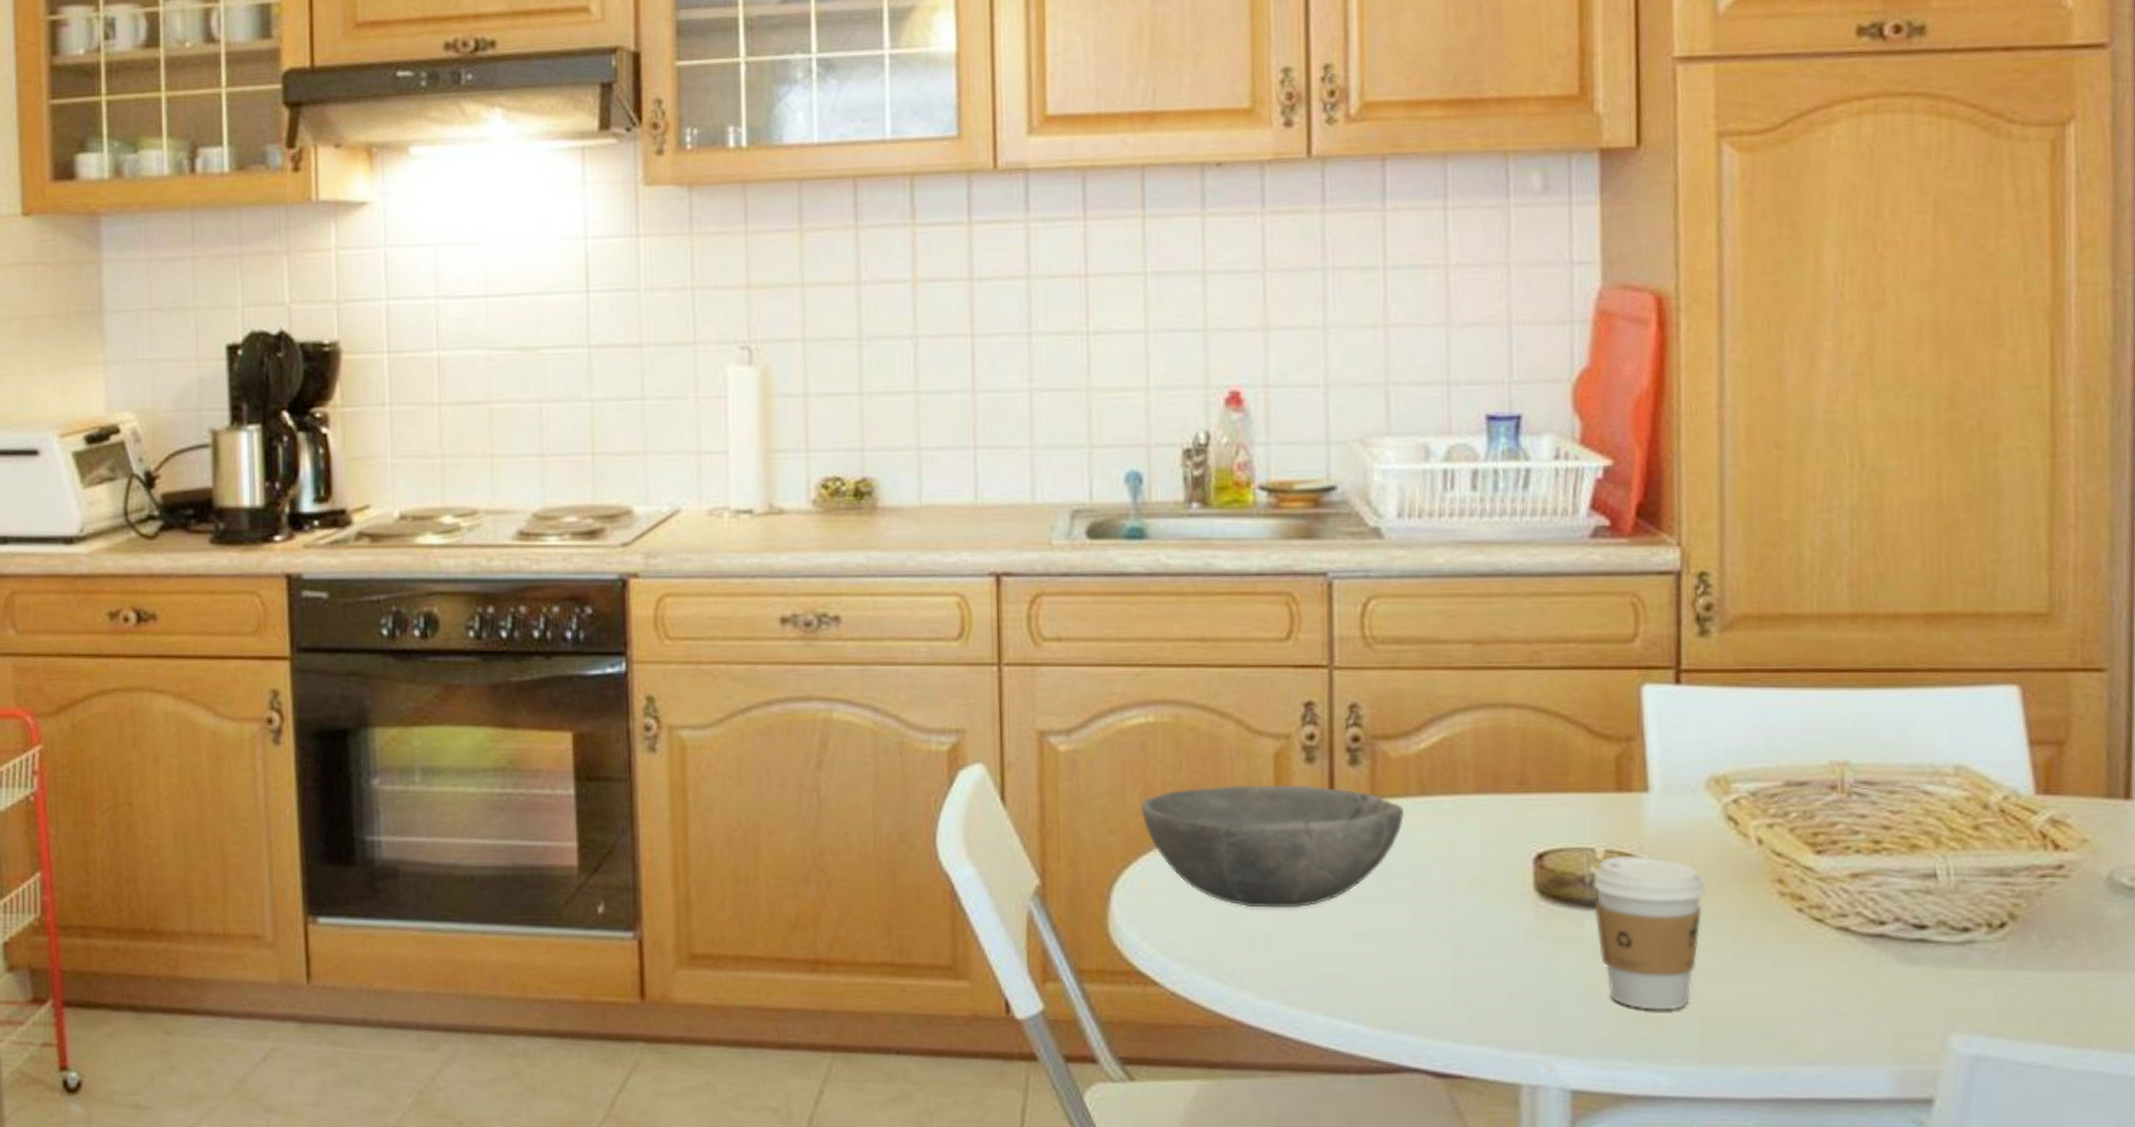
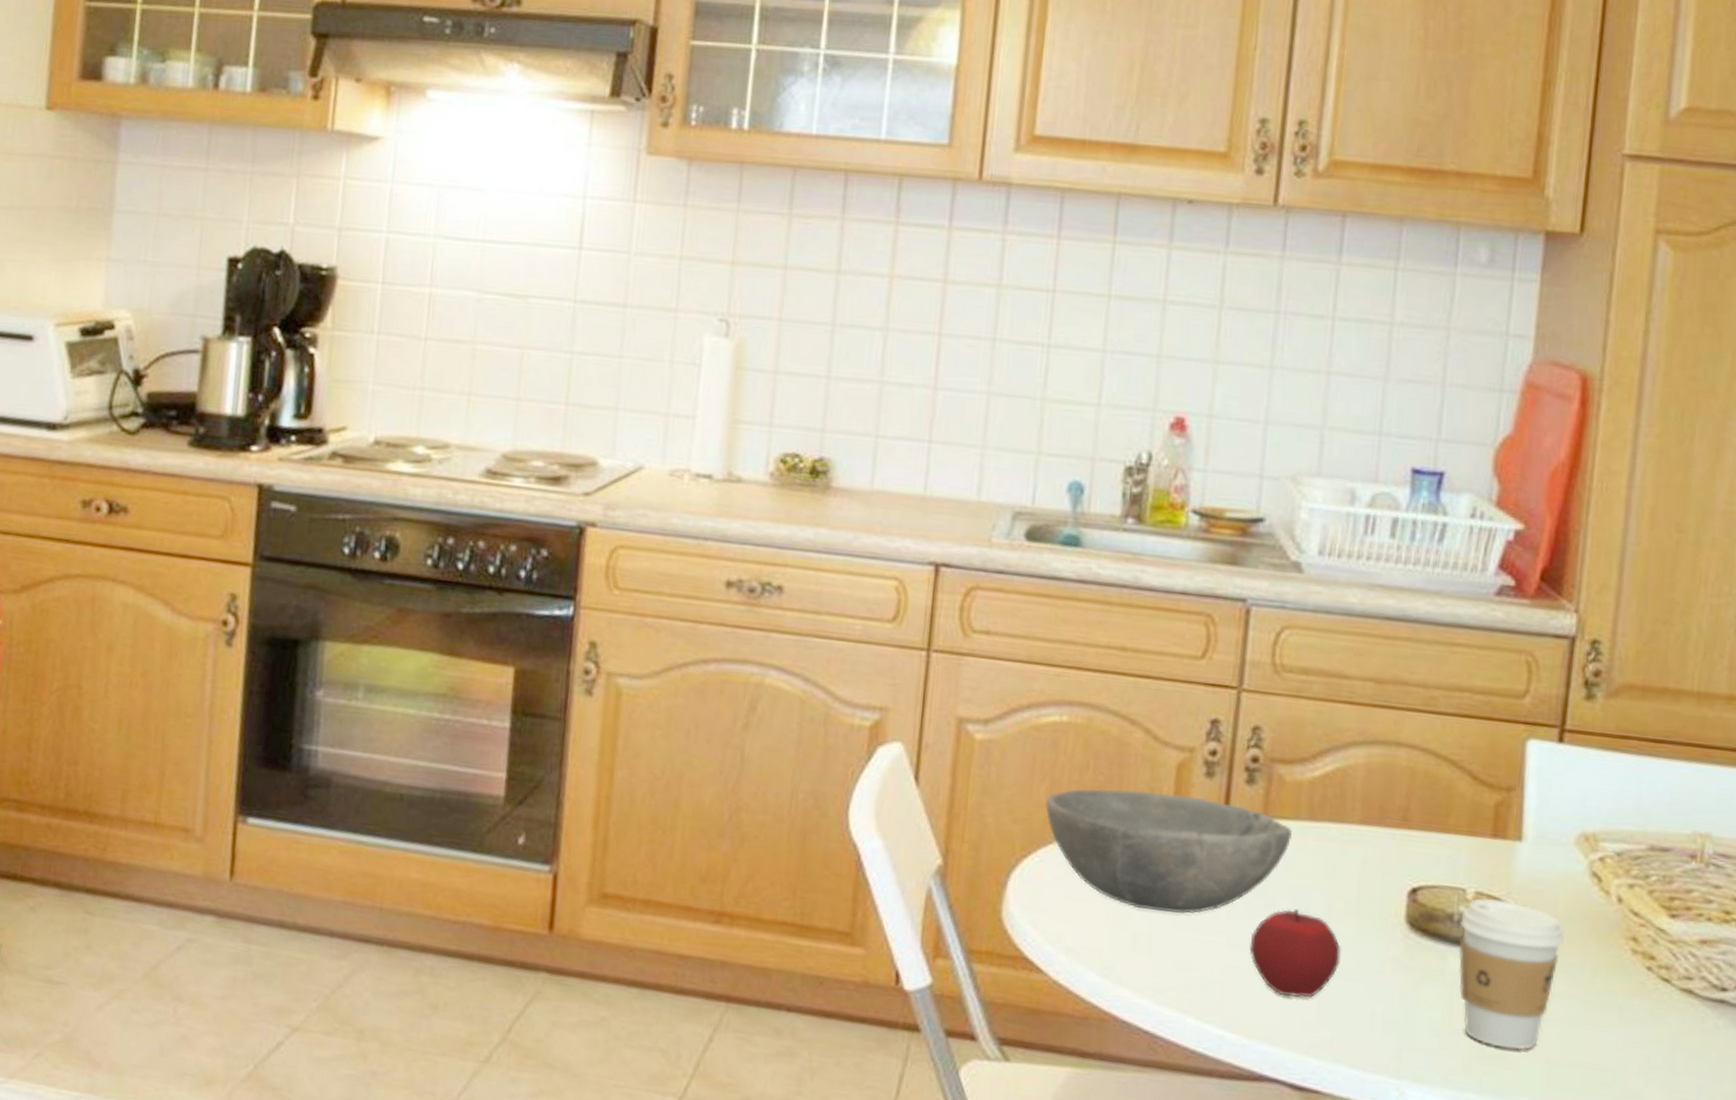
apple: none [1372,890,1470,982] -> present [1249,909,1341,998]

